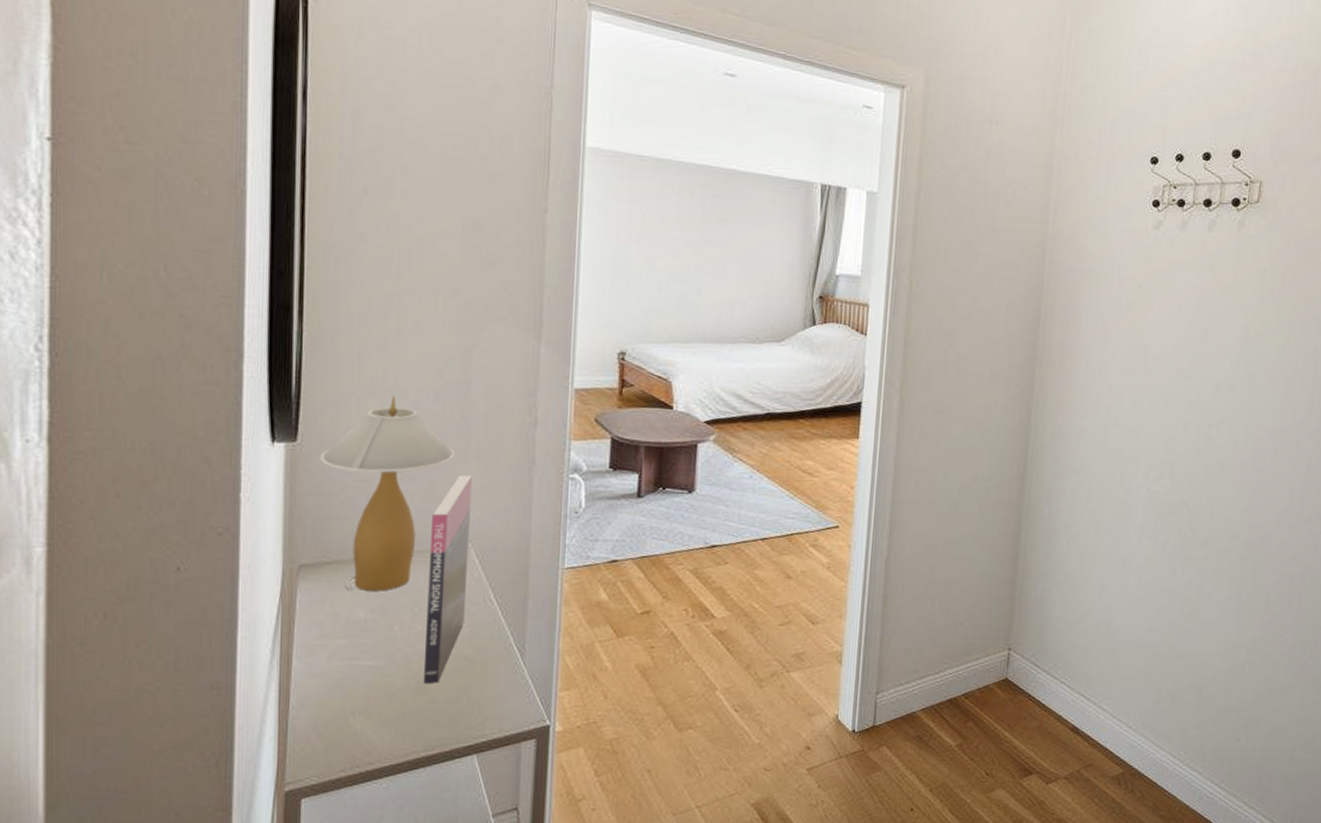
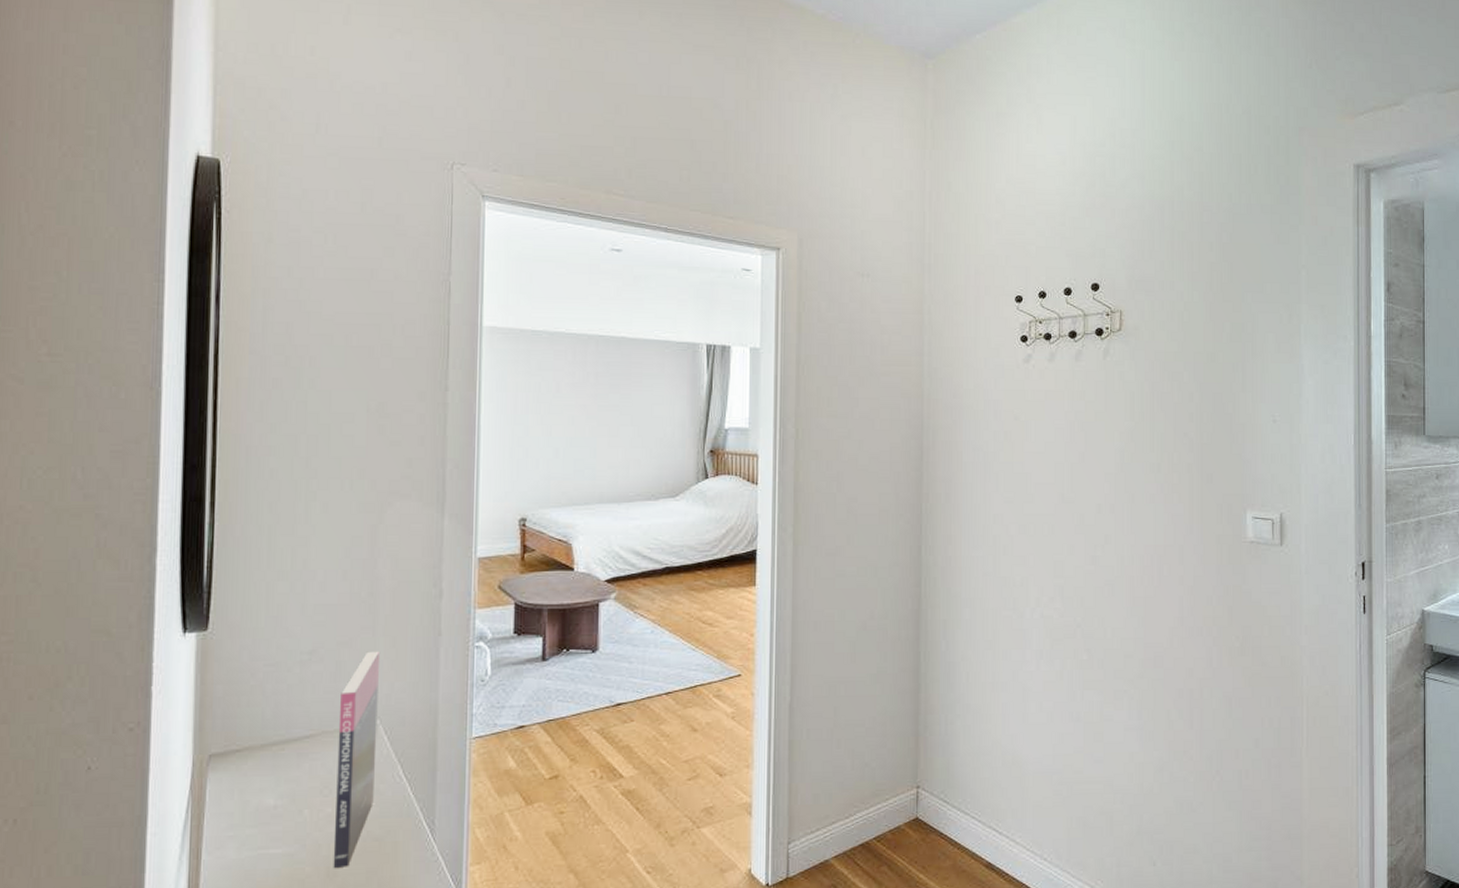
table lamp: present [320,395,455,591] -> none [230,577,362,777]

